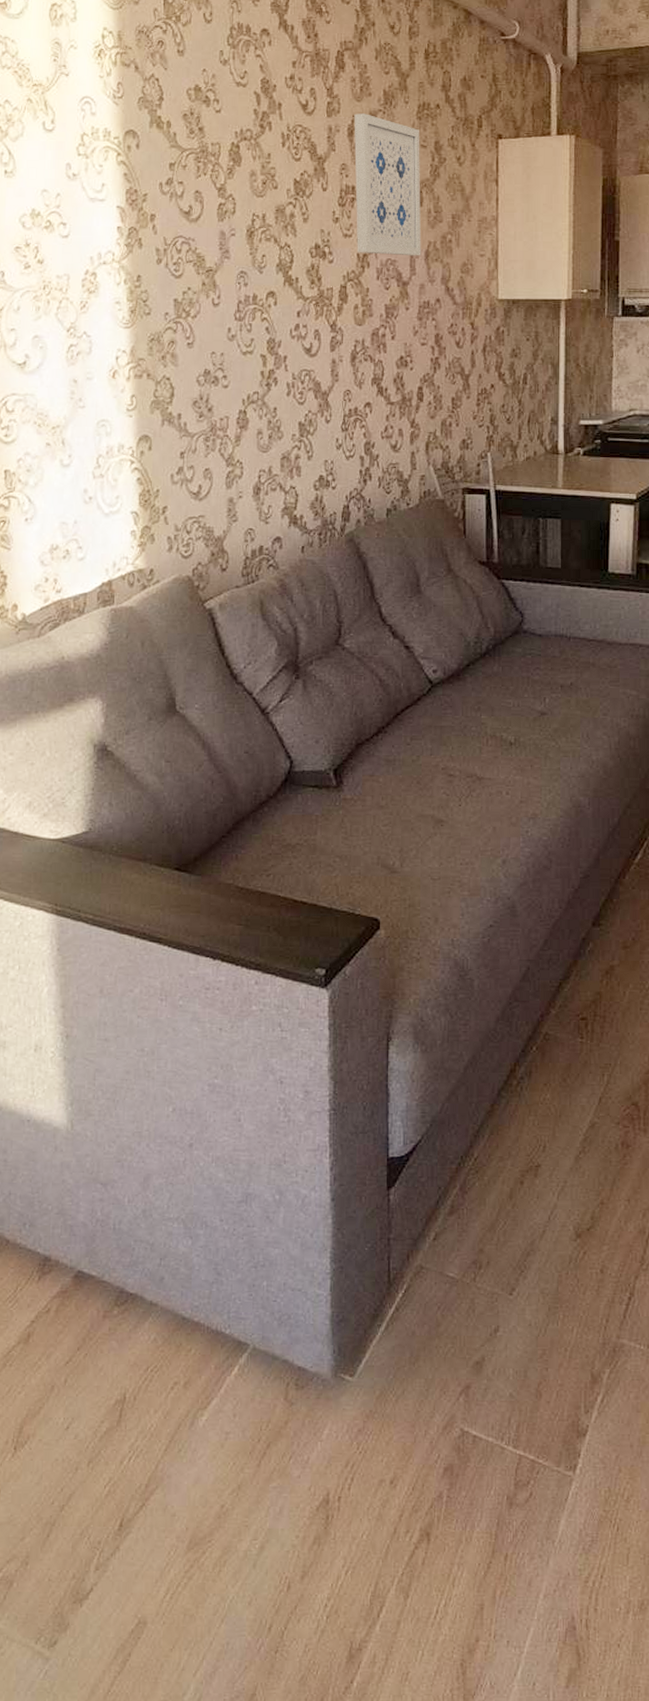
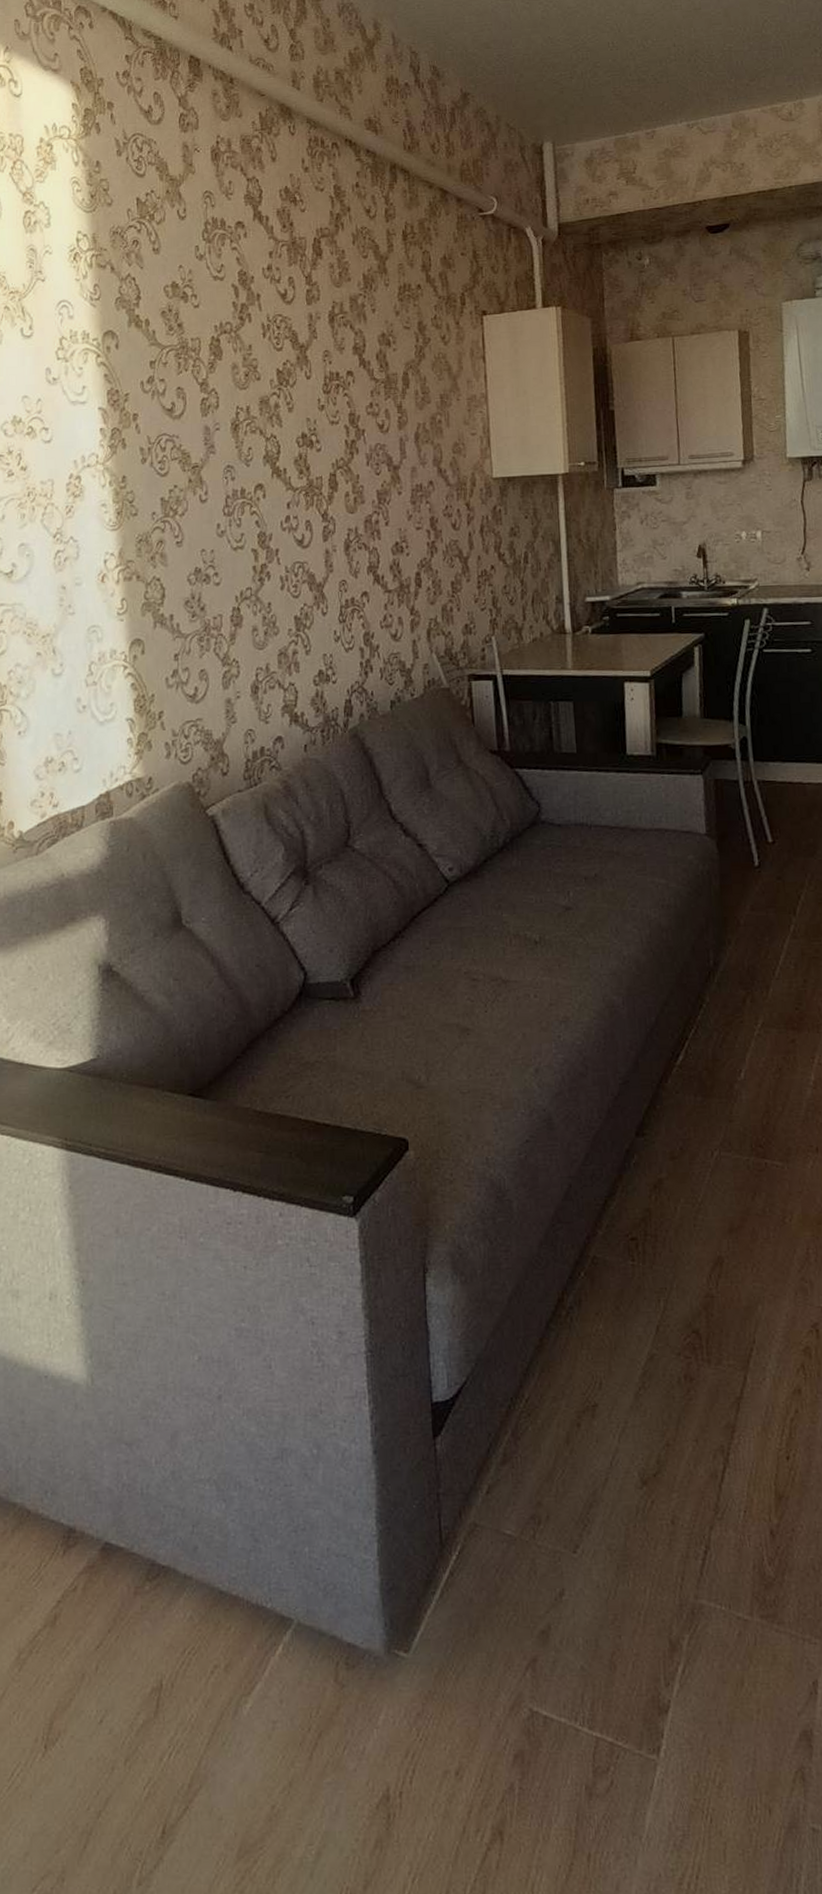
wall art: present [354,113,422,256] -> none [334,299,411,440]

